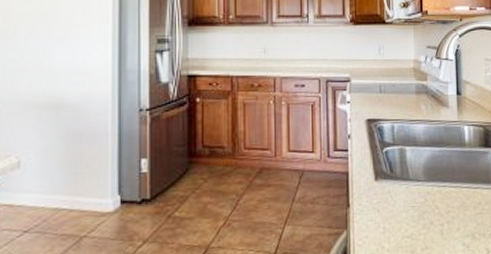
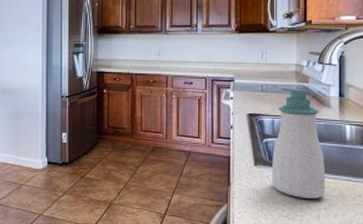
soap bottle: none [393,87,448,214] -> present [272,88,326,199]

